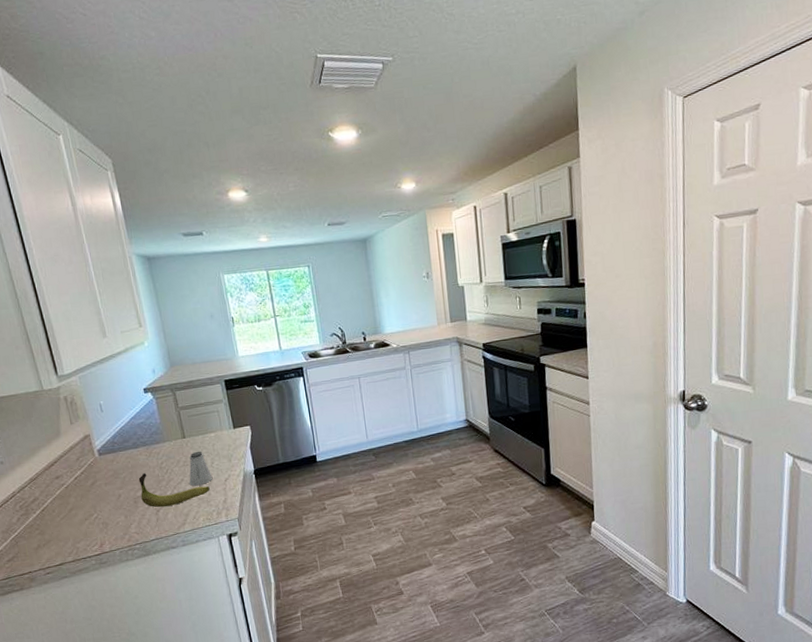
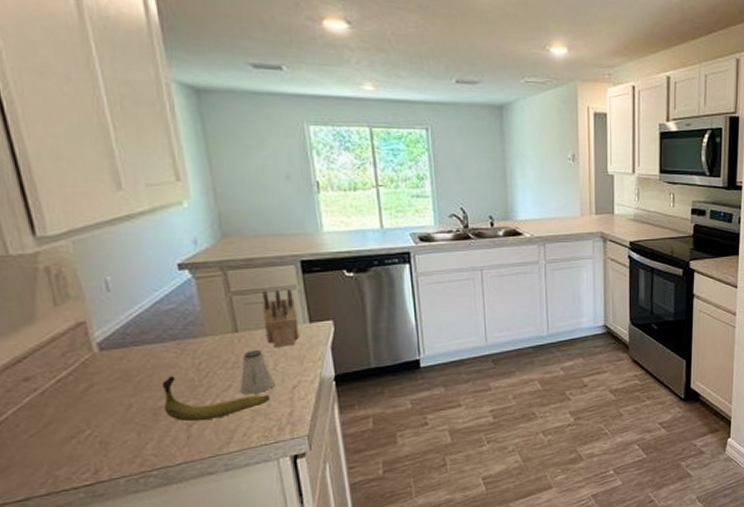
knife block: none [200,403,227,449] -> present [261,289,299,347]

